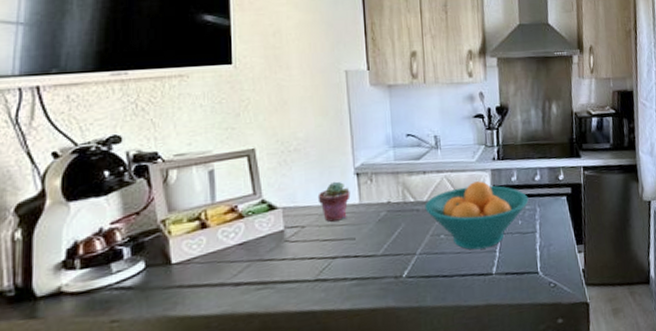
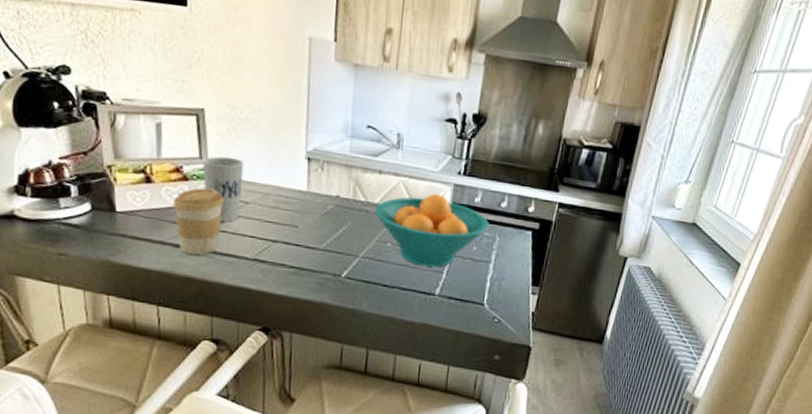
coffee cup: none [230,220,281,290] -> present [173,188,225,255]
cup: none [257,187,298,250] -> present [202,156,244,222]
potted succulent: present [317,181,351,222] -> none [264,162,299,205]

